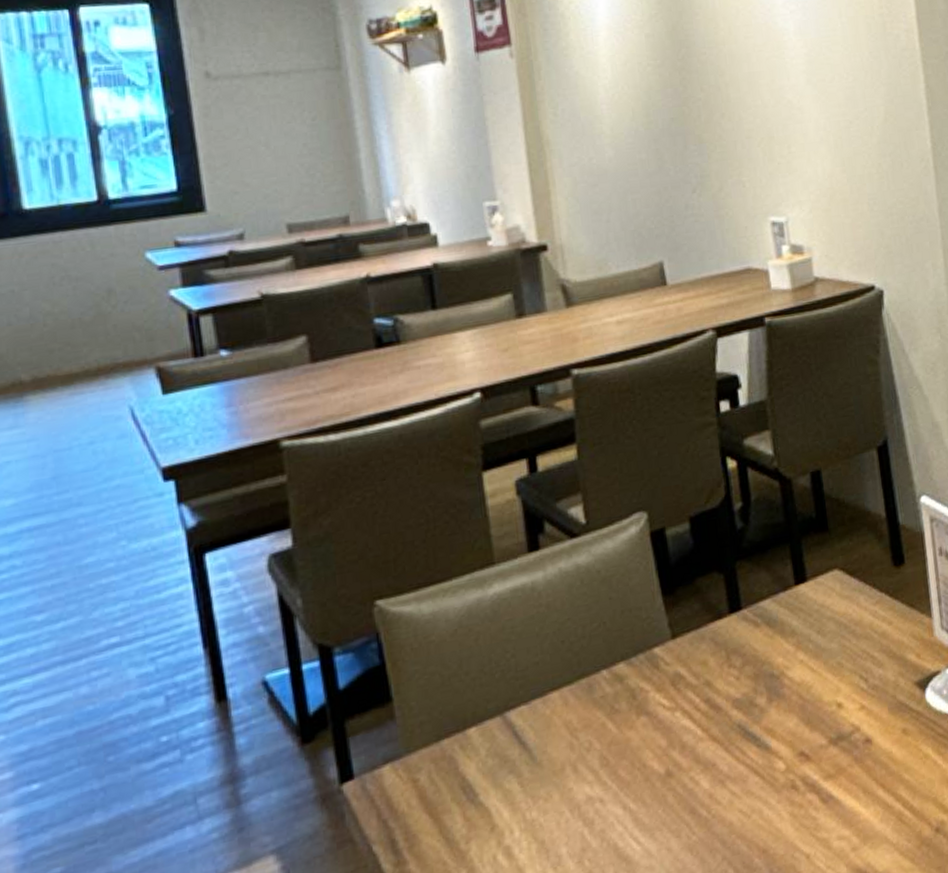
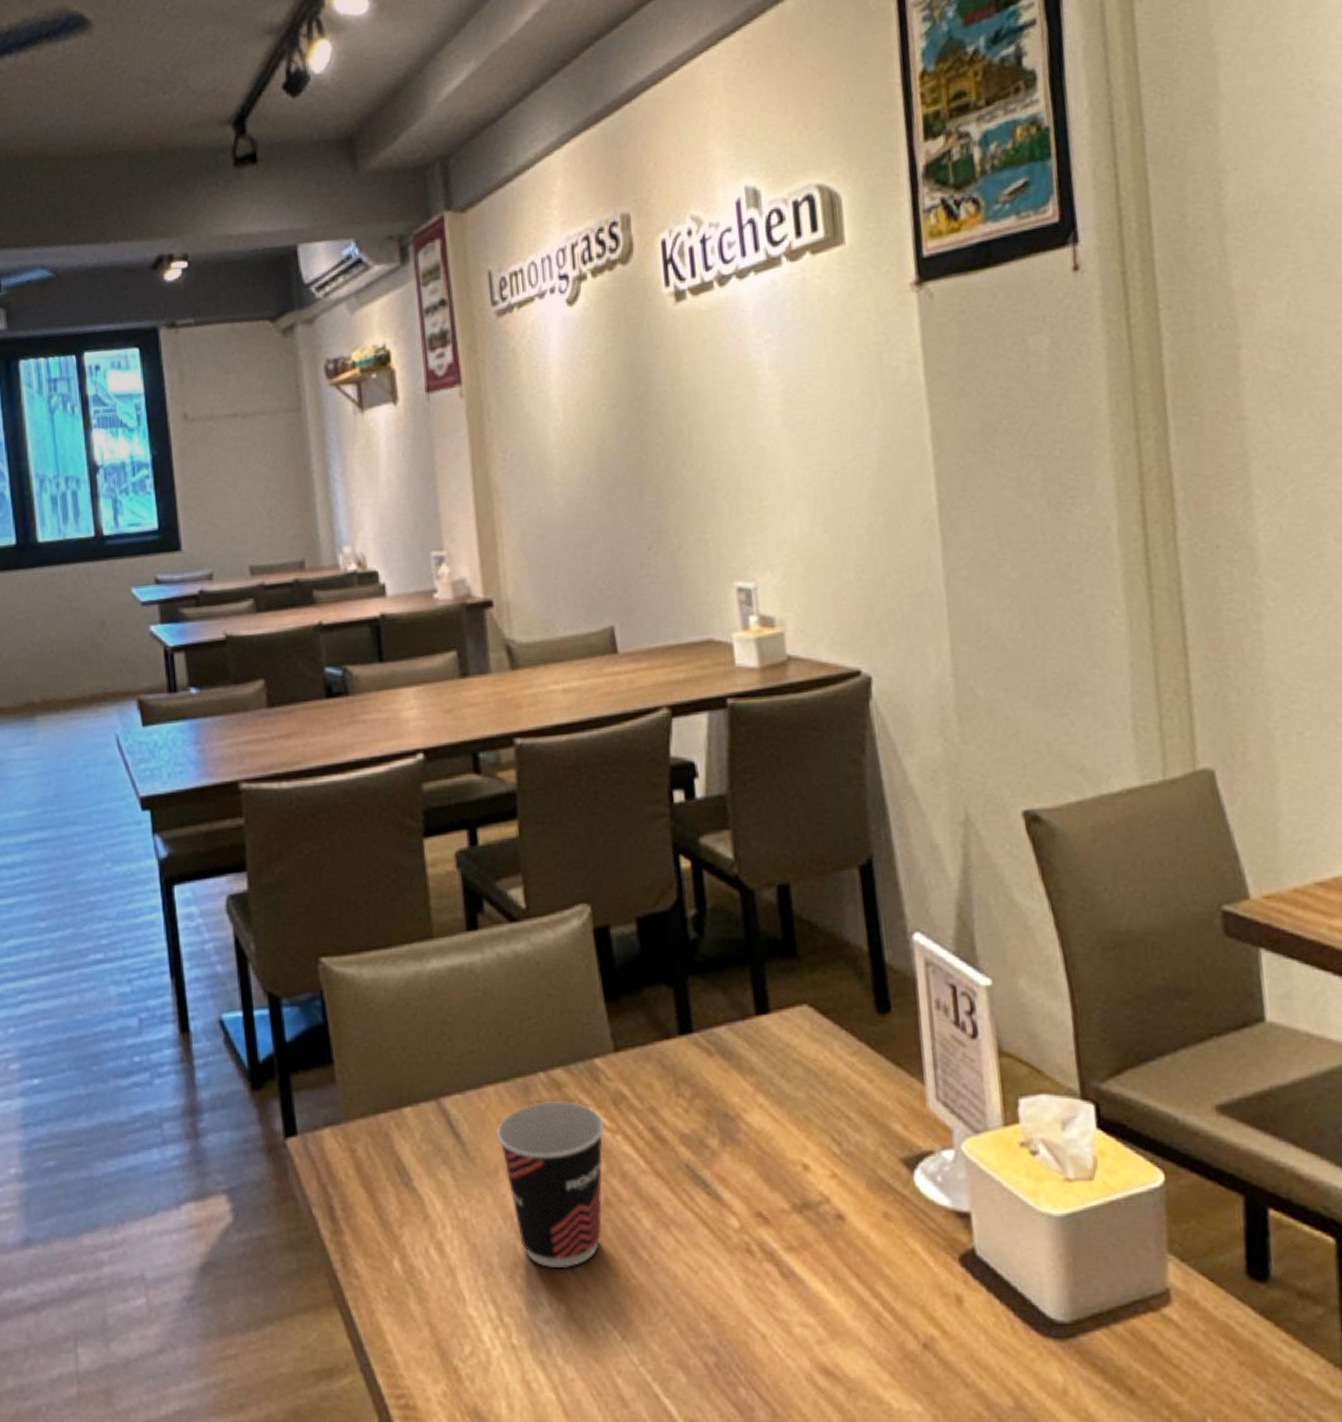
cup: none [561,691,665,845] -> present [496,1101,605,1269]

